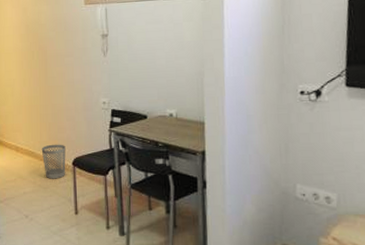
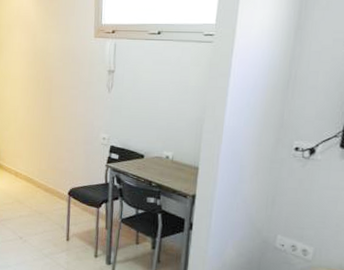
wastebasket: present [41,144,66,179] -> none [39,173,63,206]

